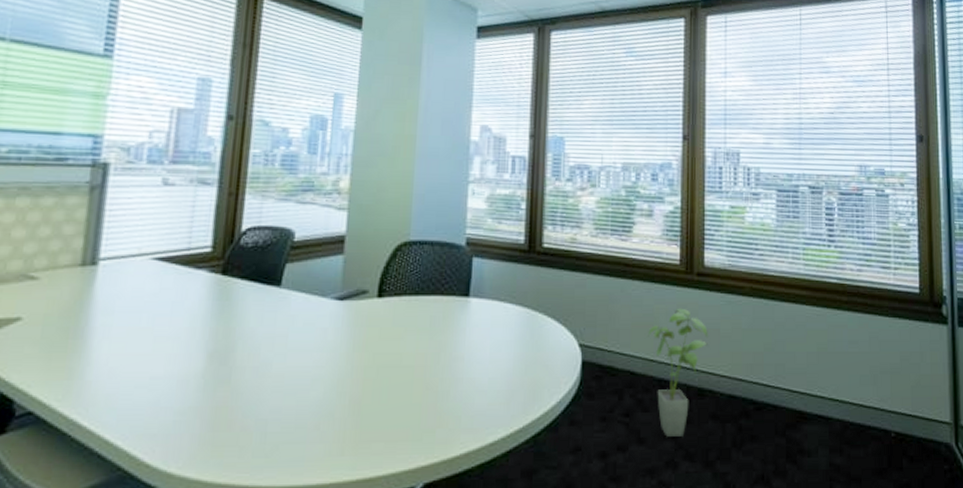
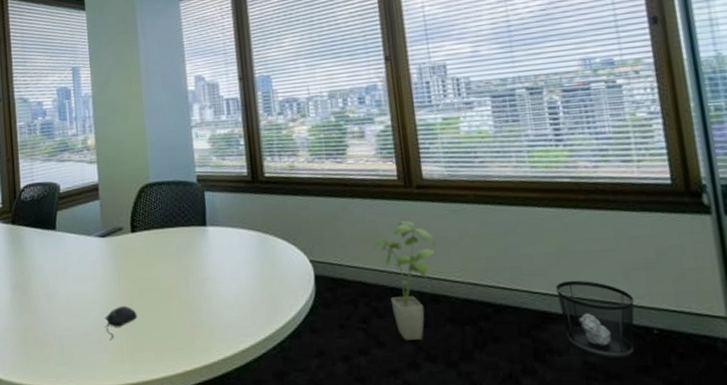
computer mouse: none [327,385,370,427] -> present [105,305,137,341]
waste bin: none [812,380,878,461] -> present [555,280,635,359]

